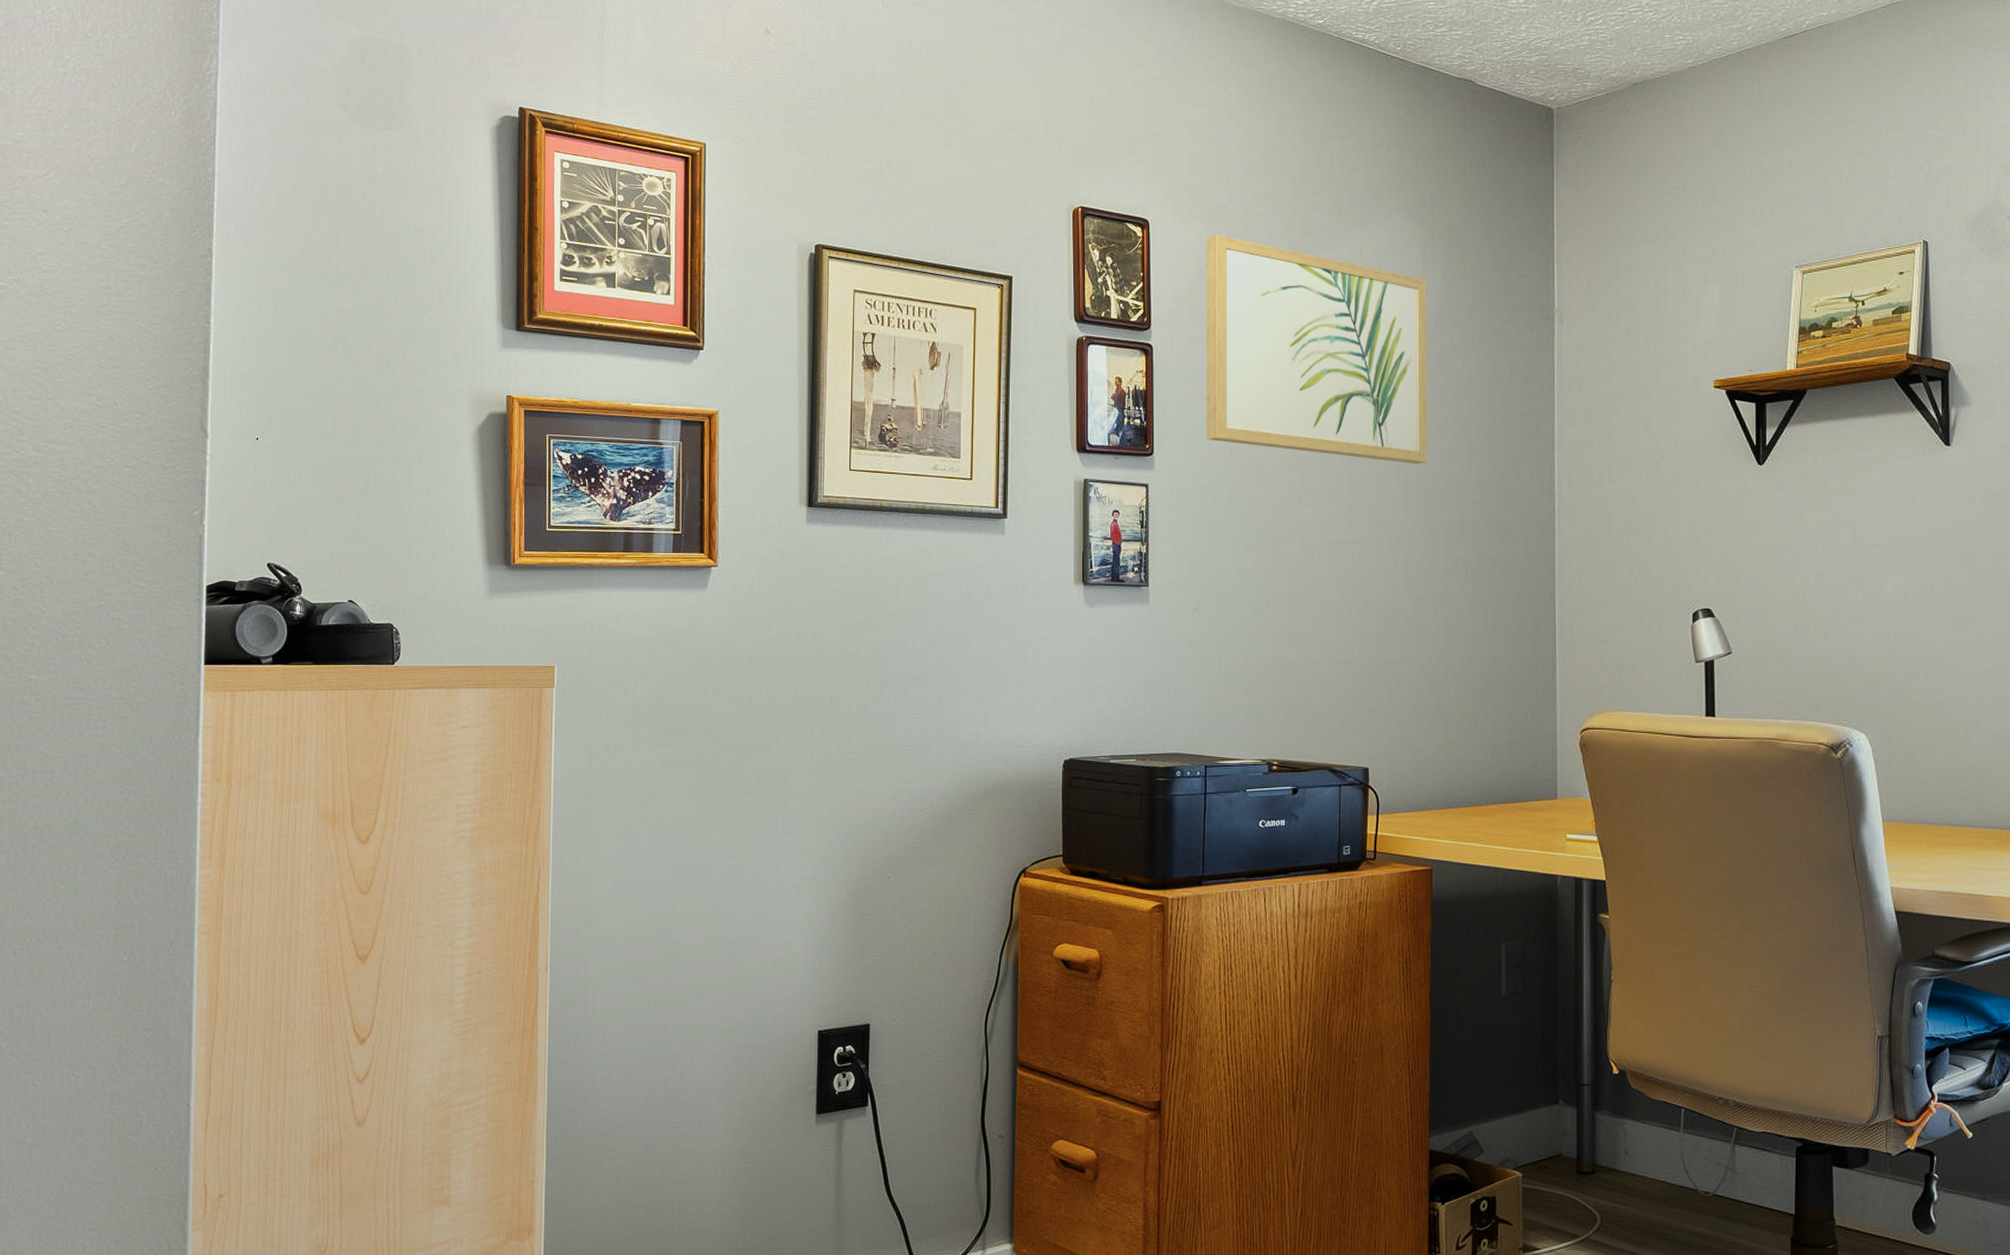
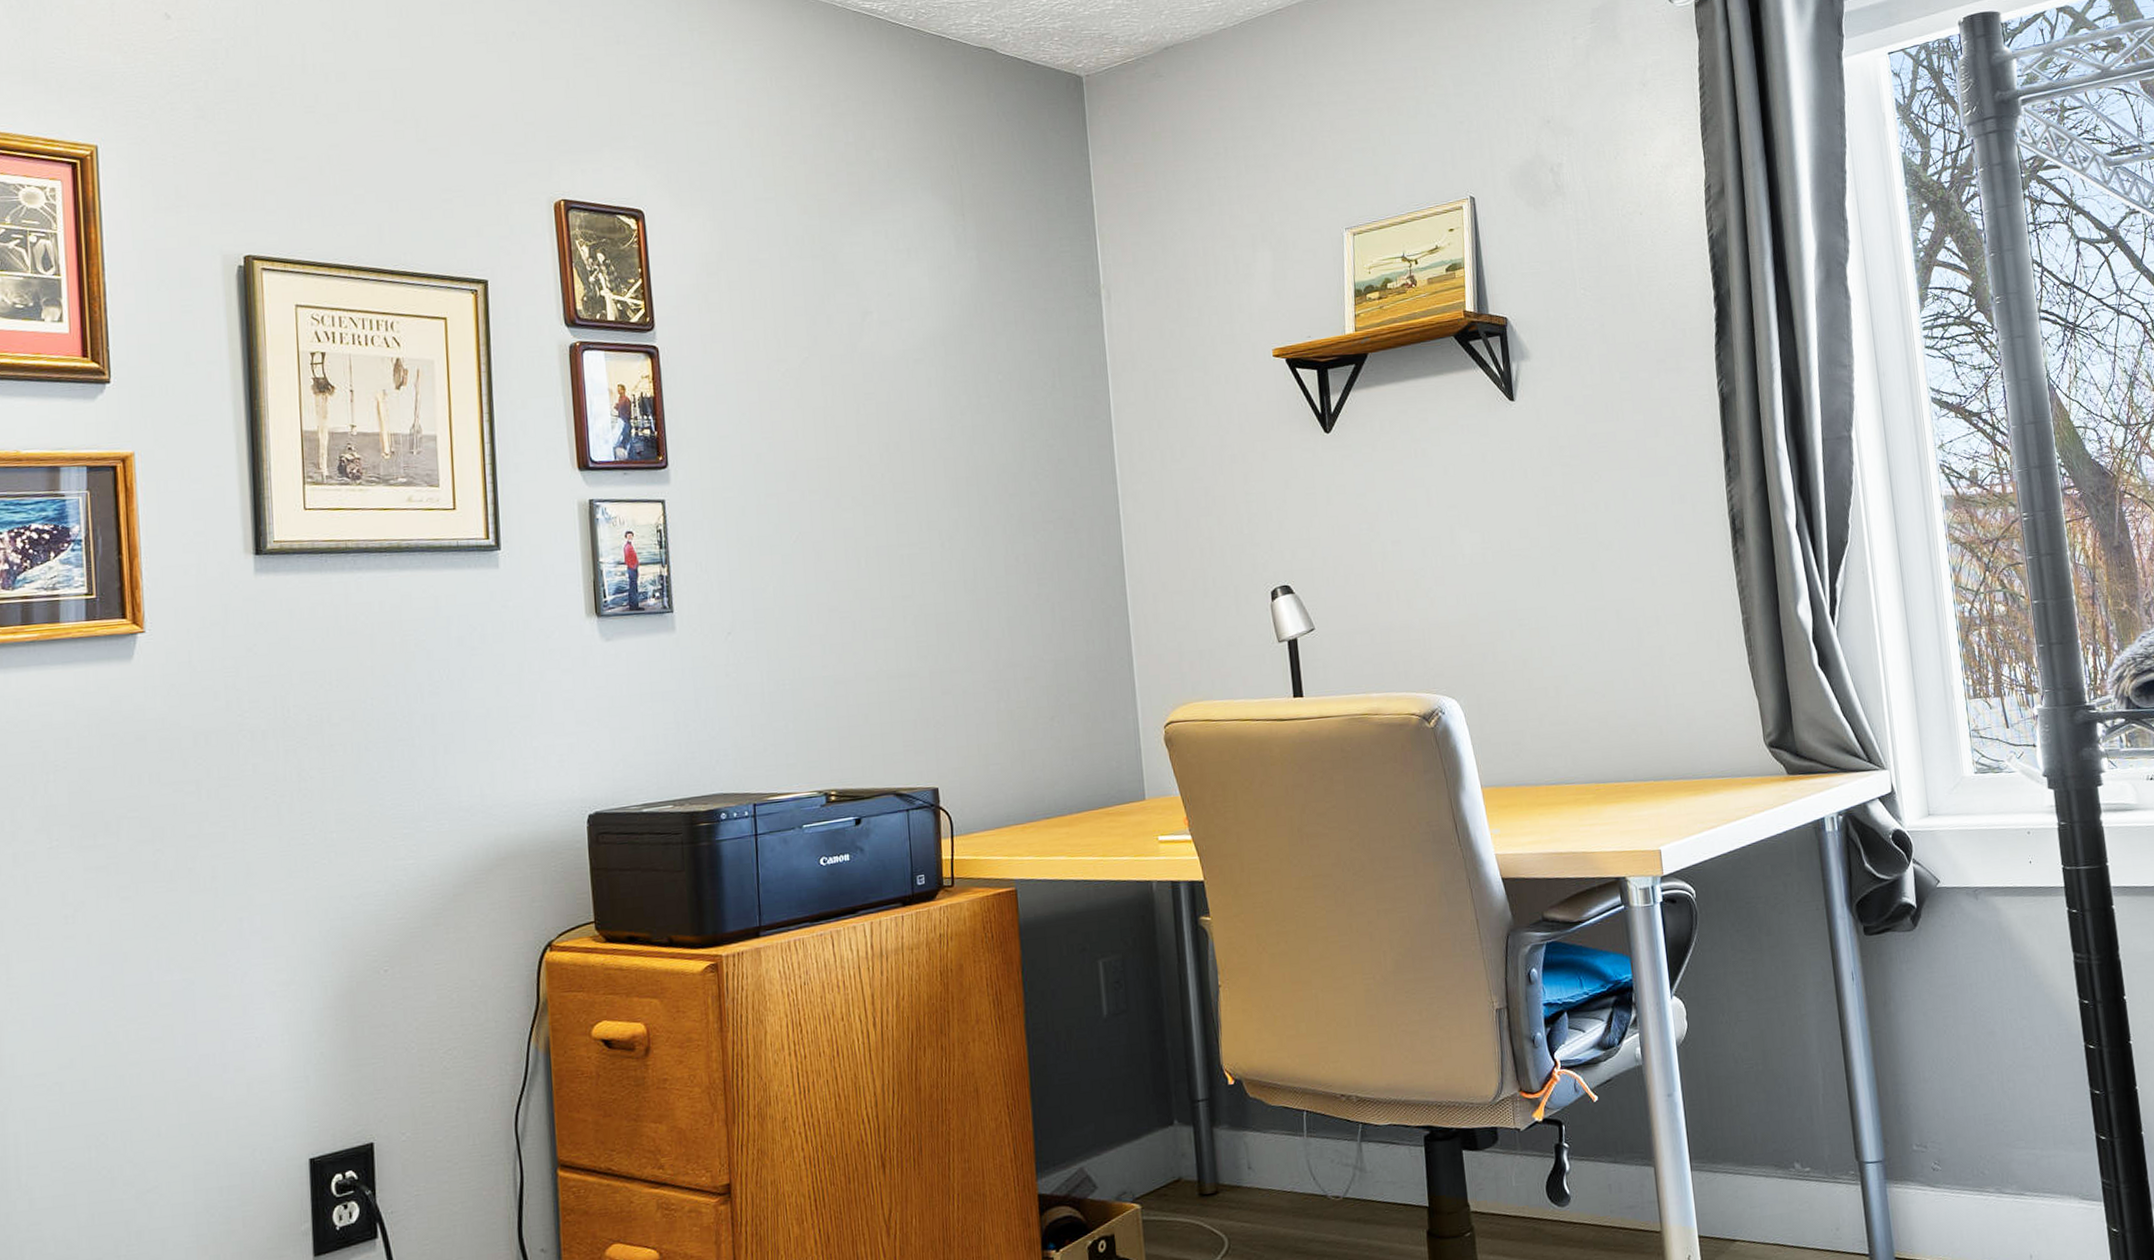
wall art: present [1206,234,1427,465] -> none [711,223,977,458]

